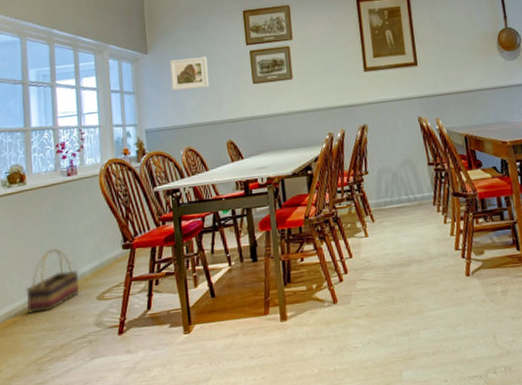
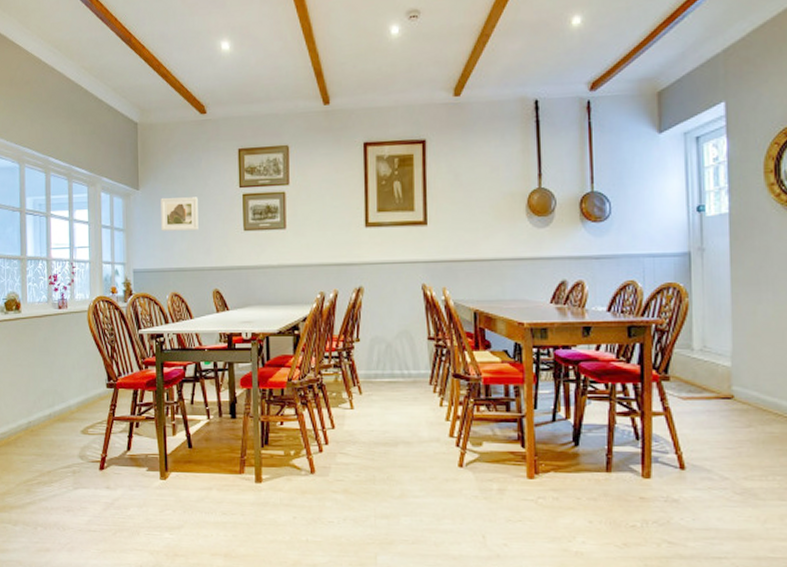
basket: present [26,248,79,315] -> none [18,379,66,438]

